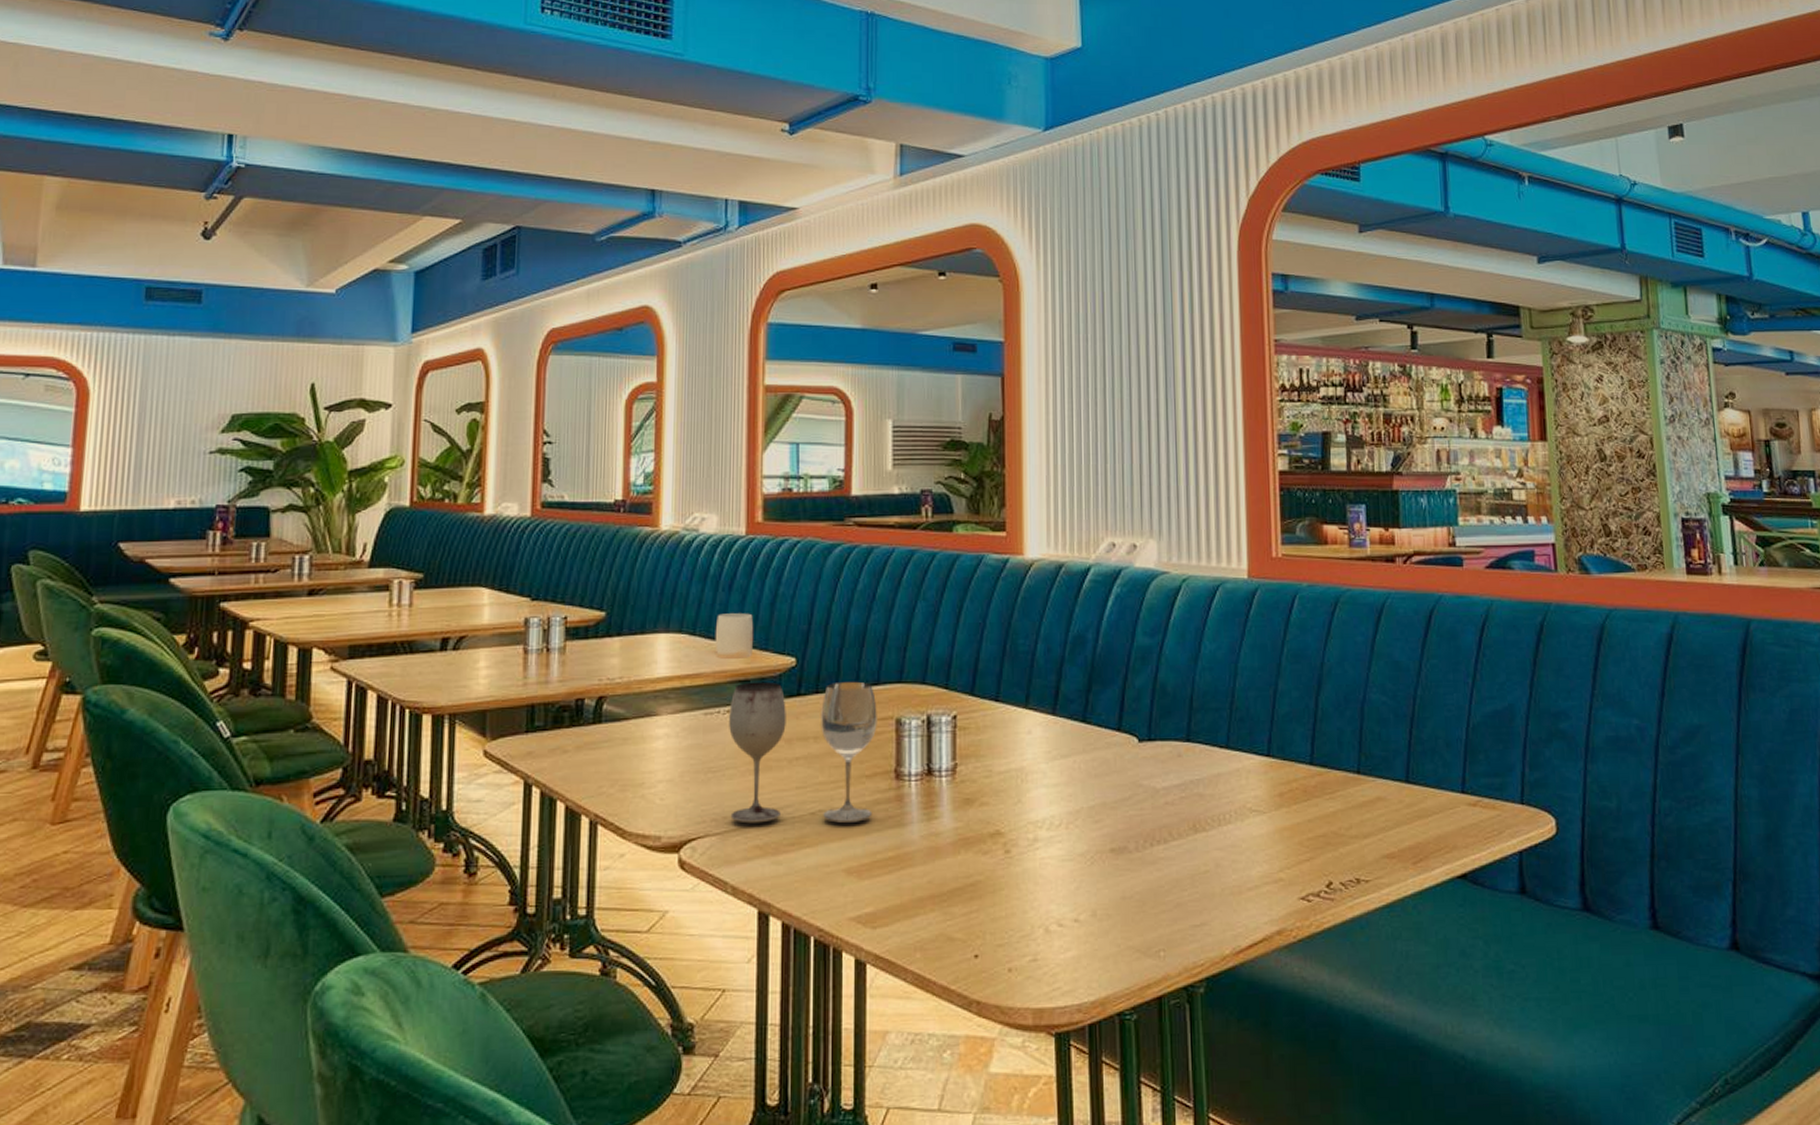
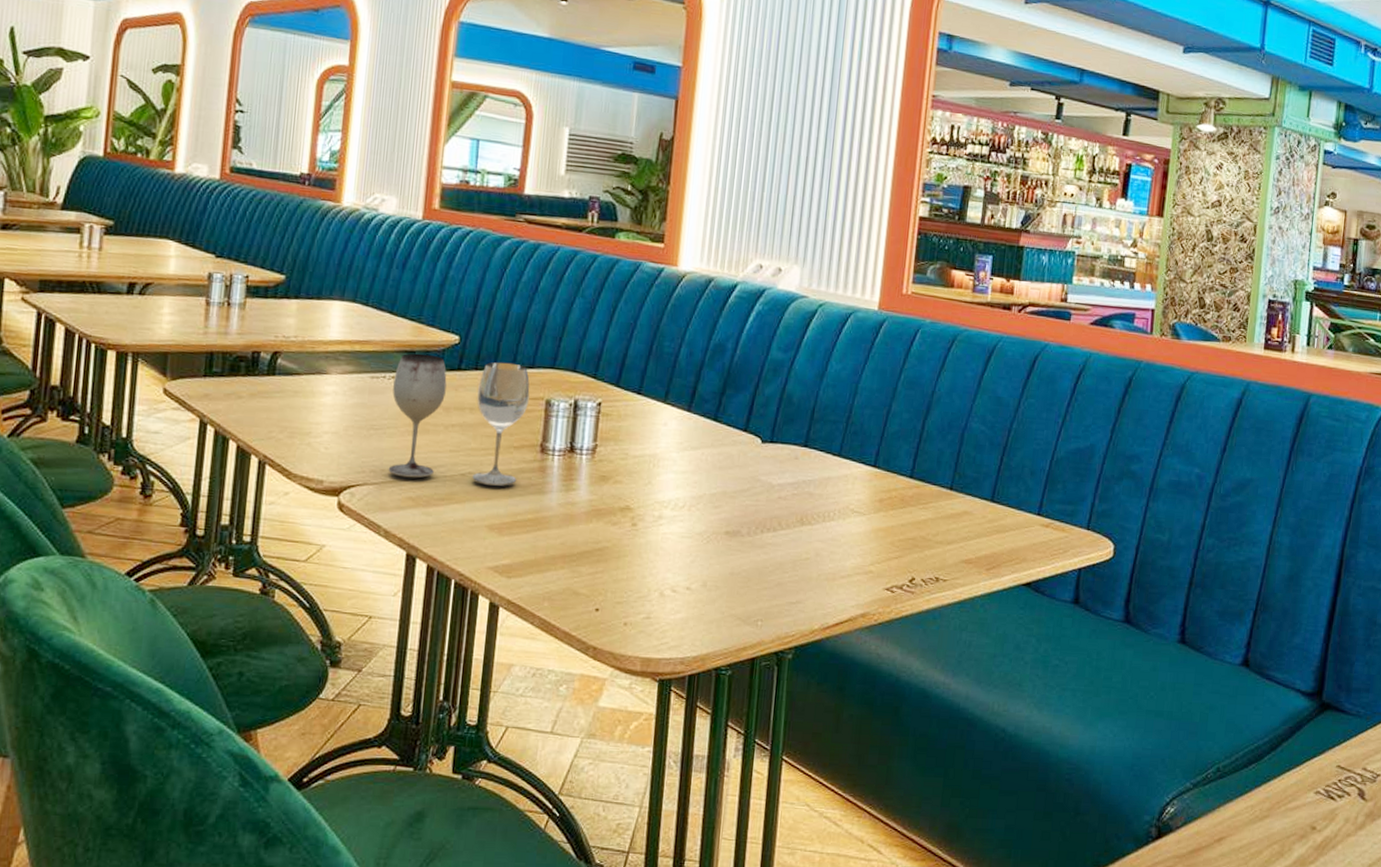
mug: present [715,613,754,660] -> none [385,289,424,332]

